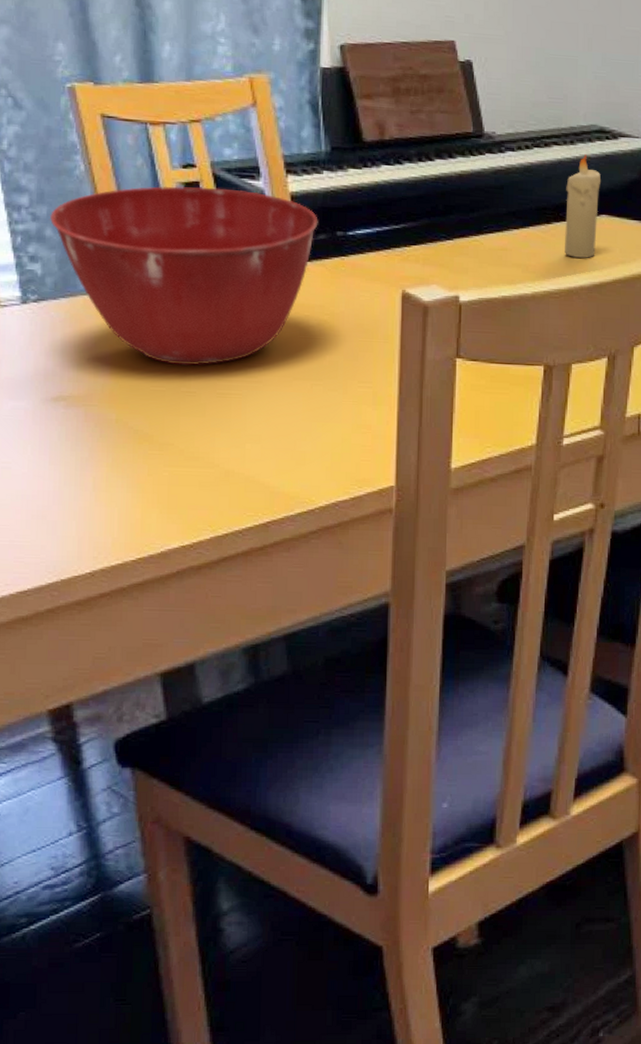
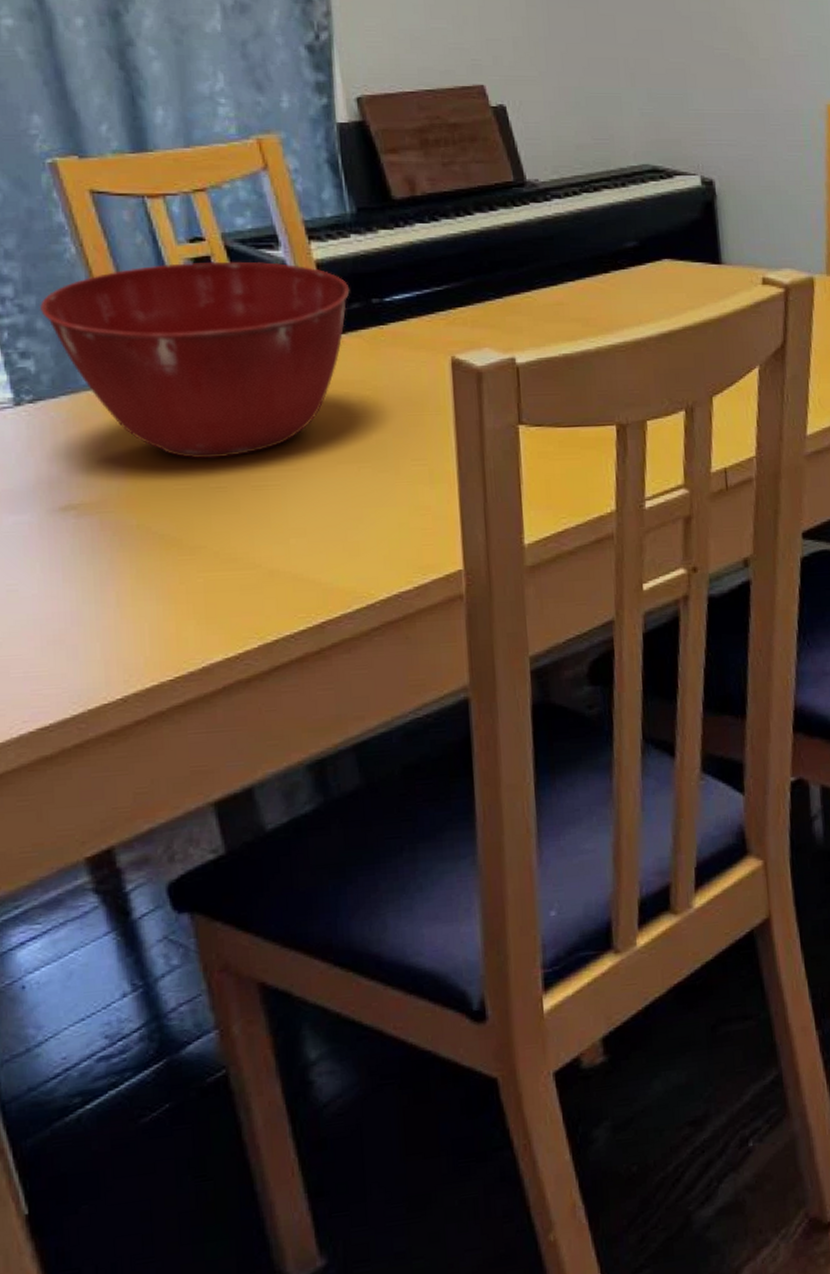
candle: present [565,154,602,258] -> none [621,196,661,307]

